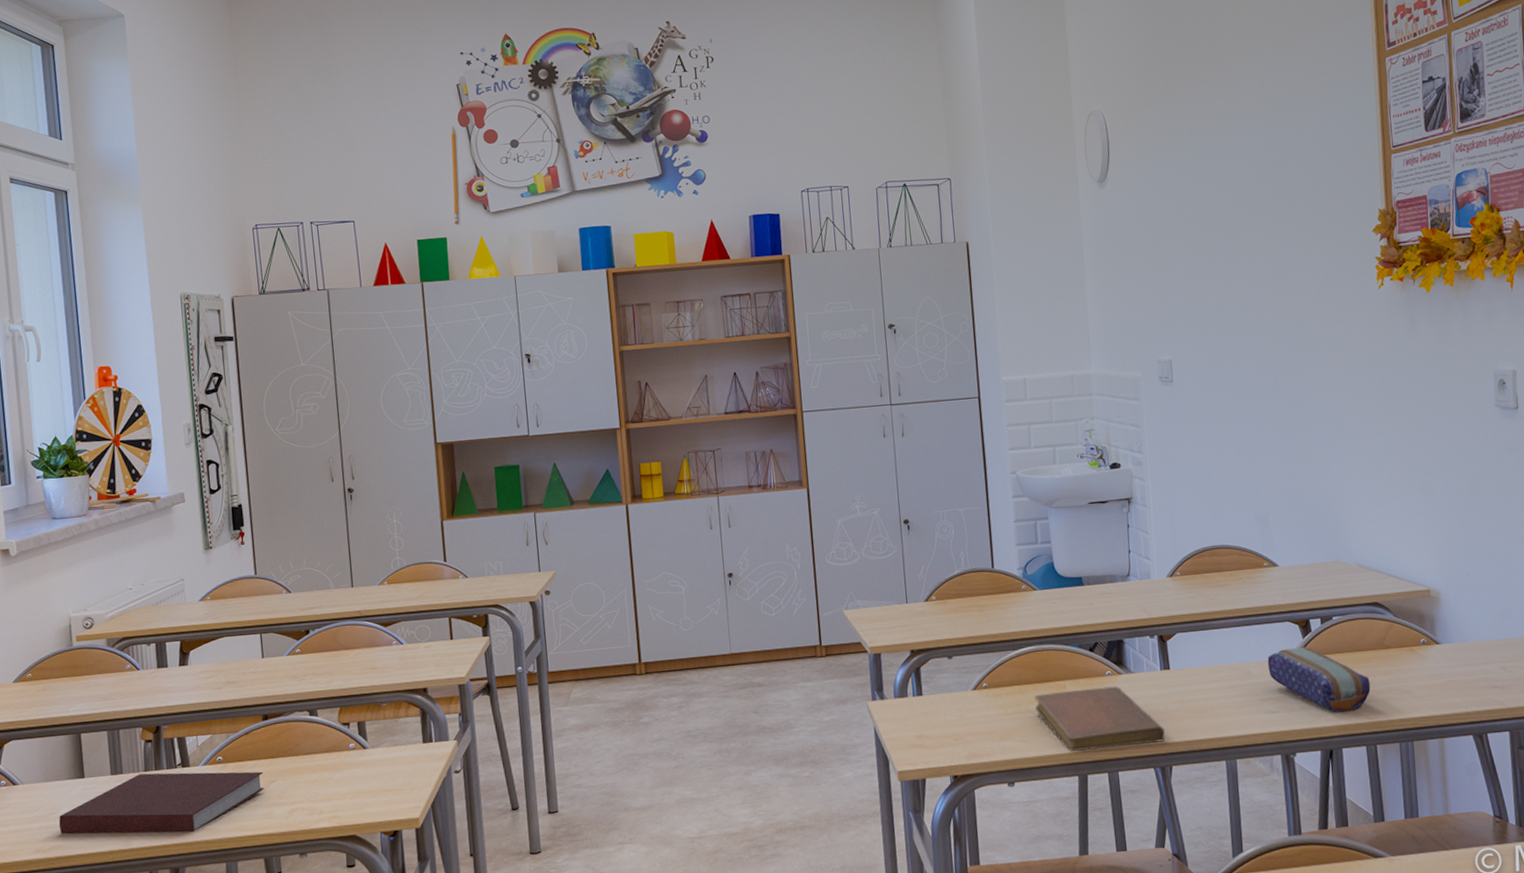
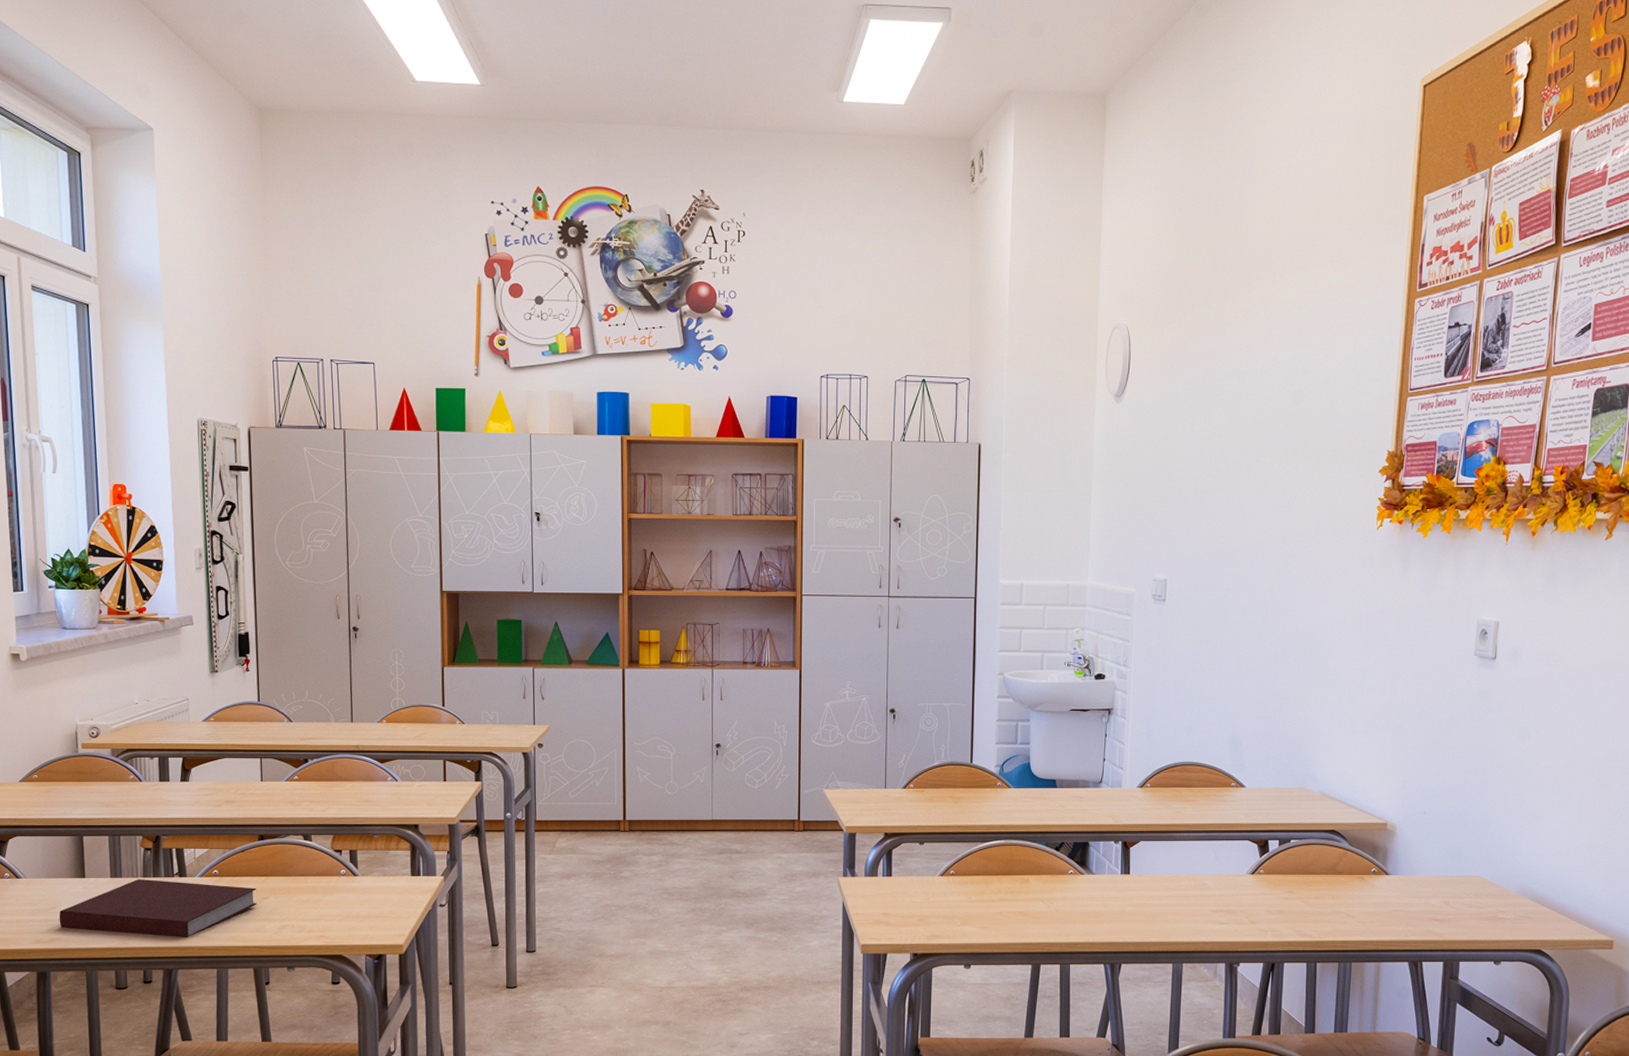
notebook: present [1034,686,1165,751] -> none [998,885,1118,942]
pencil case: present [1267,646,1371,713] -> none [1223,865,1318,930]

